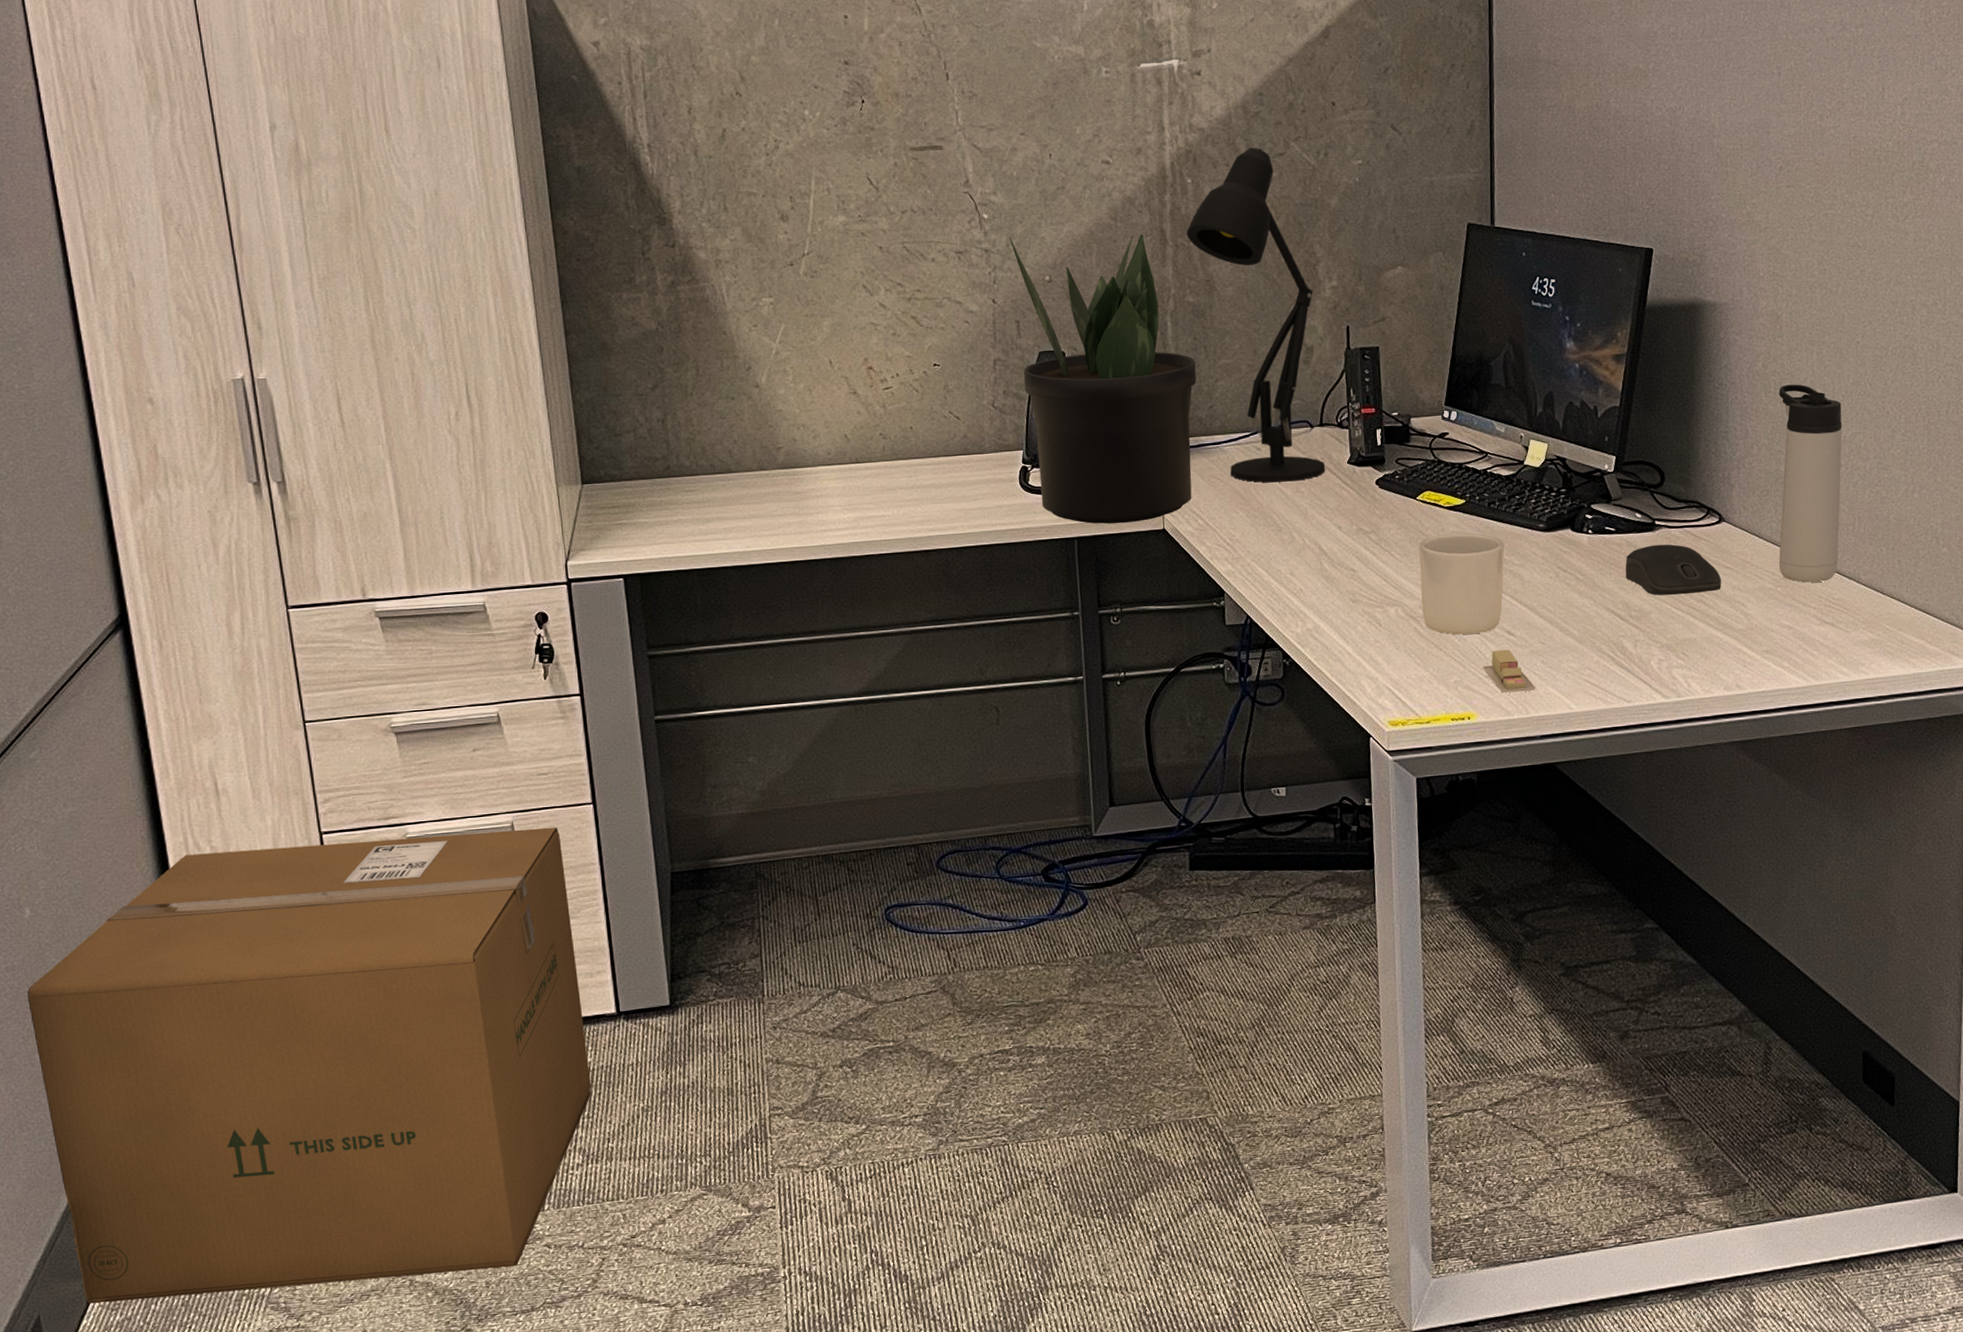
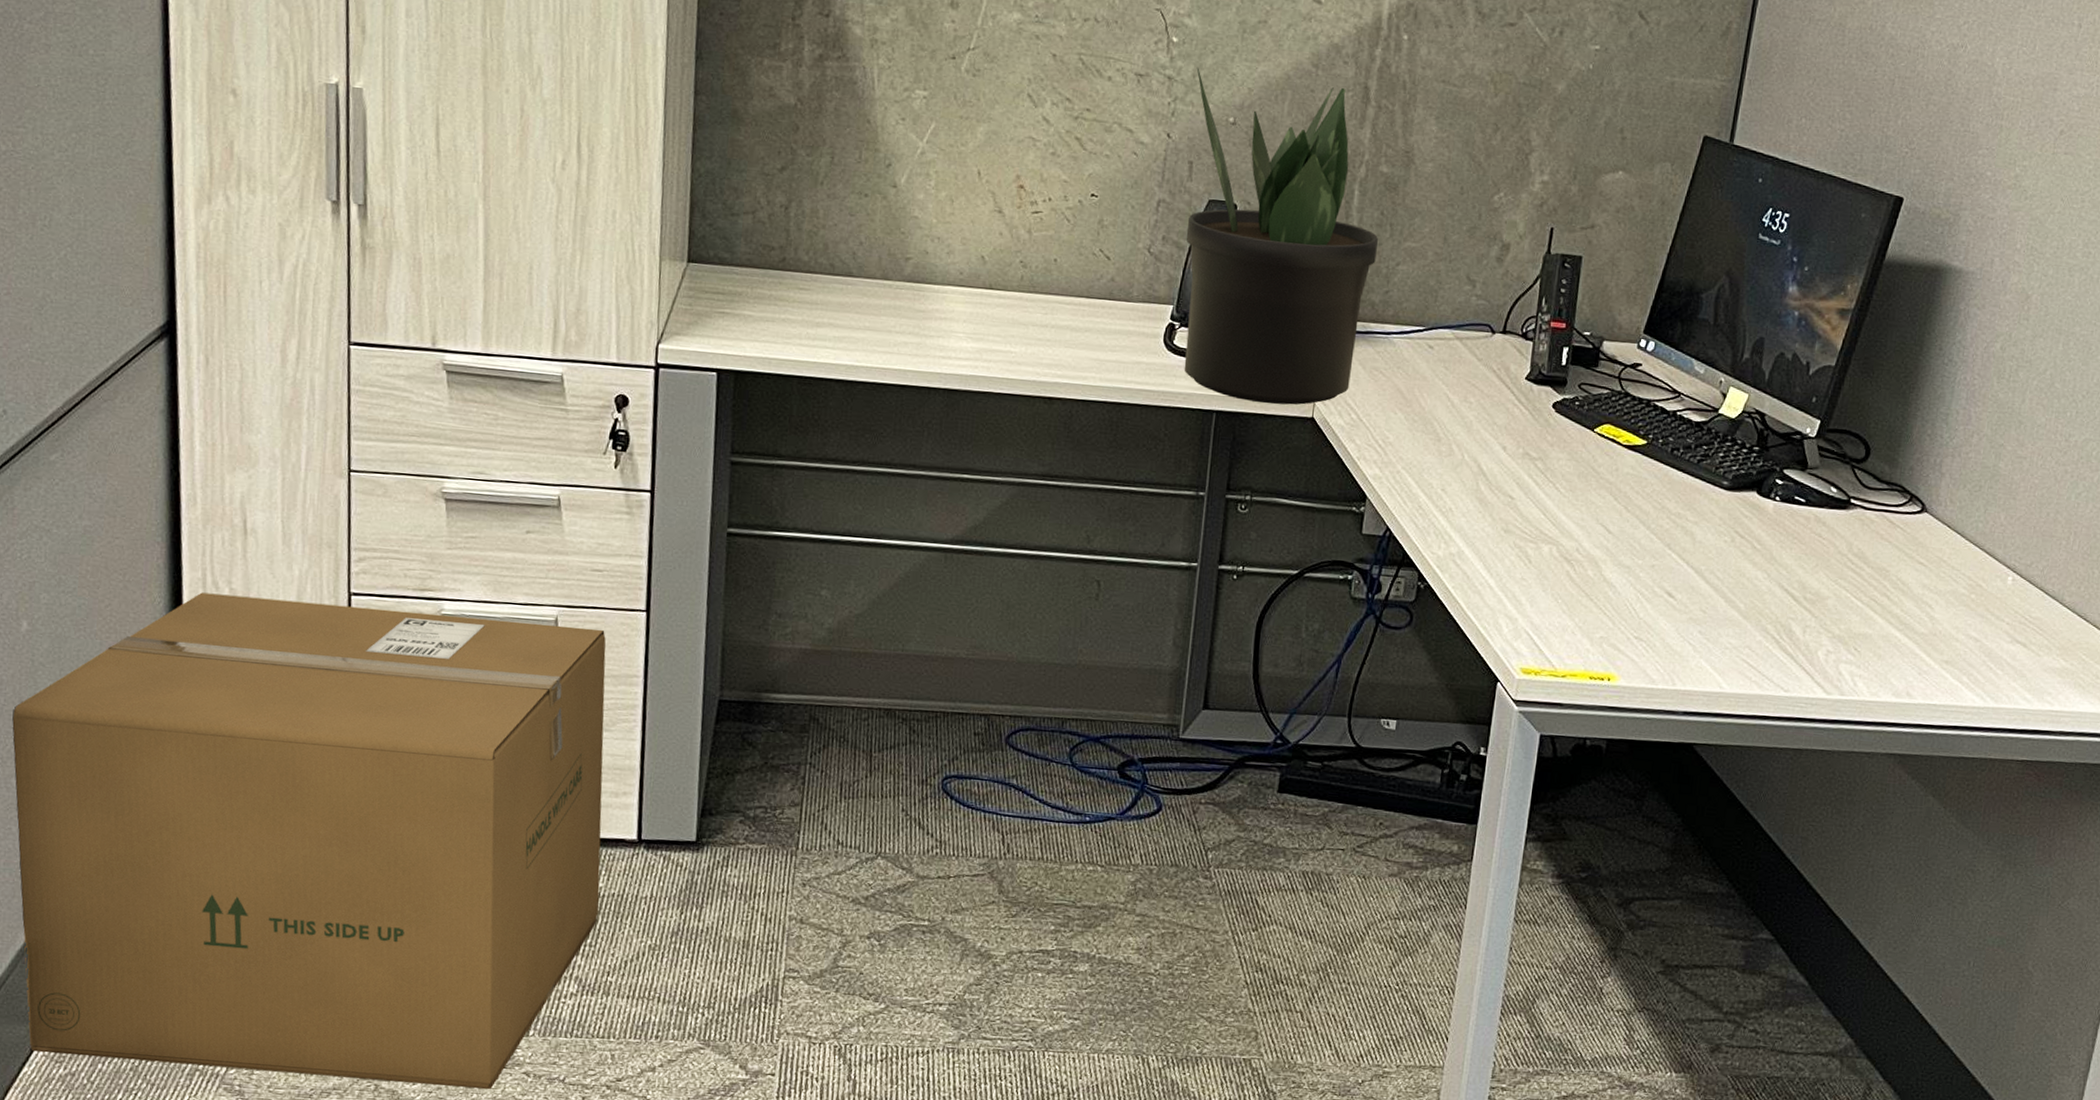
desk lamp: present [1186,147,1325,483] -> none [1392,11,1521,389]
mug: present [1419,533,1505,635] -> none [1578,475,1681,589]
sticky notes: present [1483,649,1536,693] -> none [1634,610,1688,662]
computer mouse: present [1625,544,1722,596] -> none [1807,524,1912,587]
thermos bottle: present [1778,384,1842,583] -> none [1977,373,2080,596]

